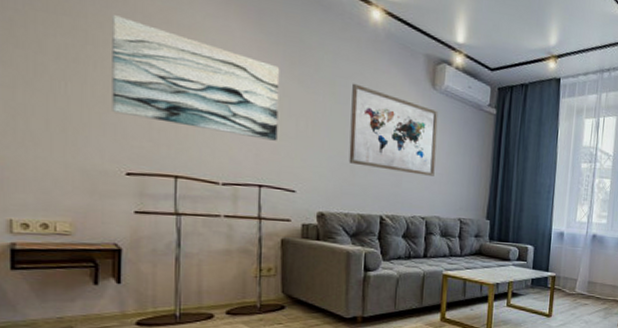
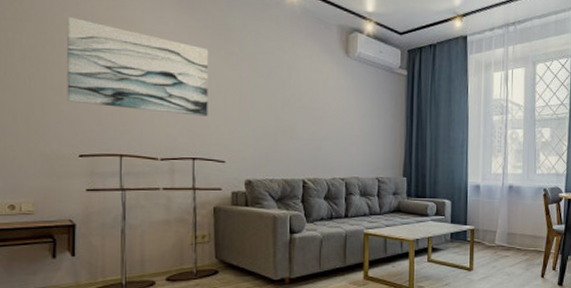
wall art: present [348,83,439,176] -> none [272,58,353,139]

